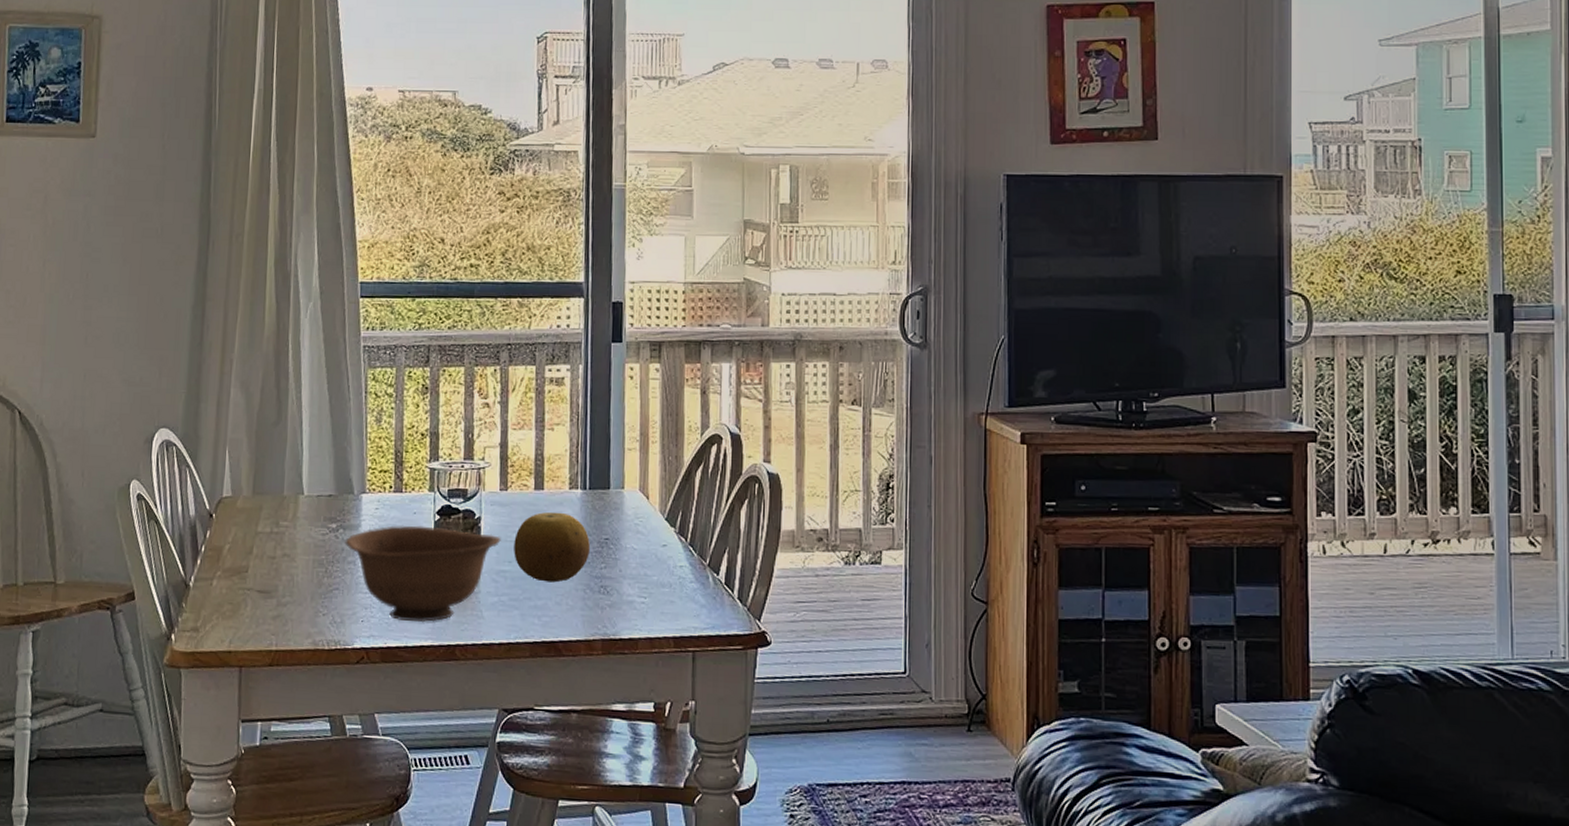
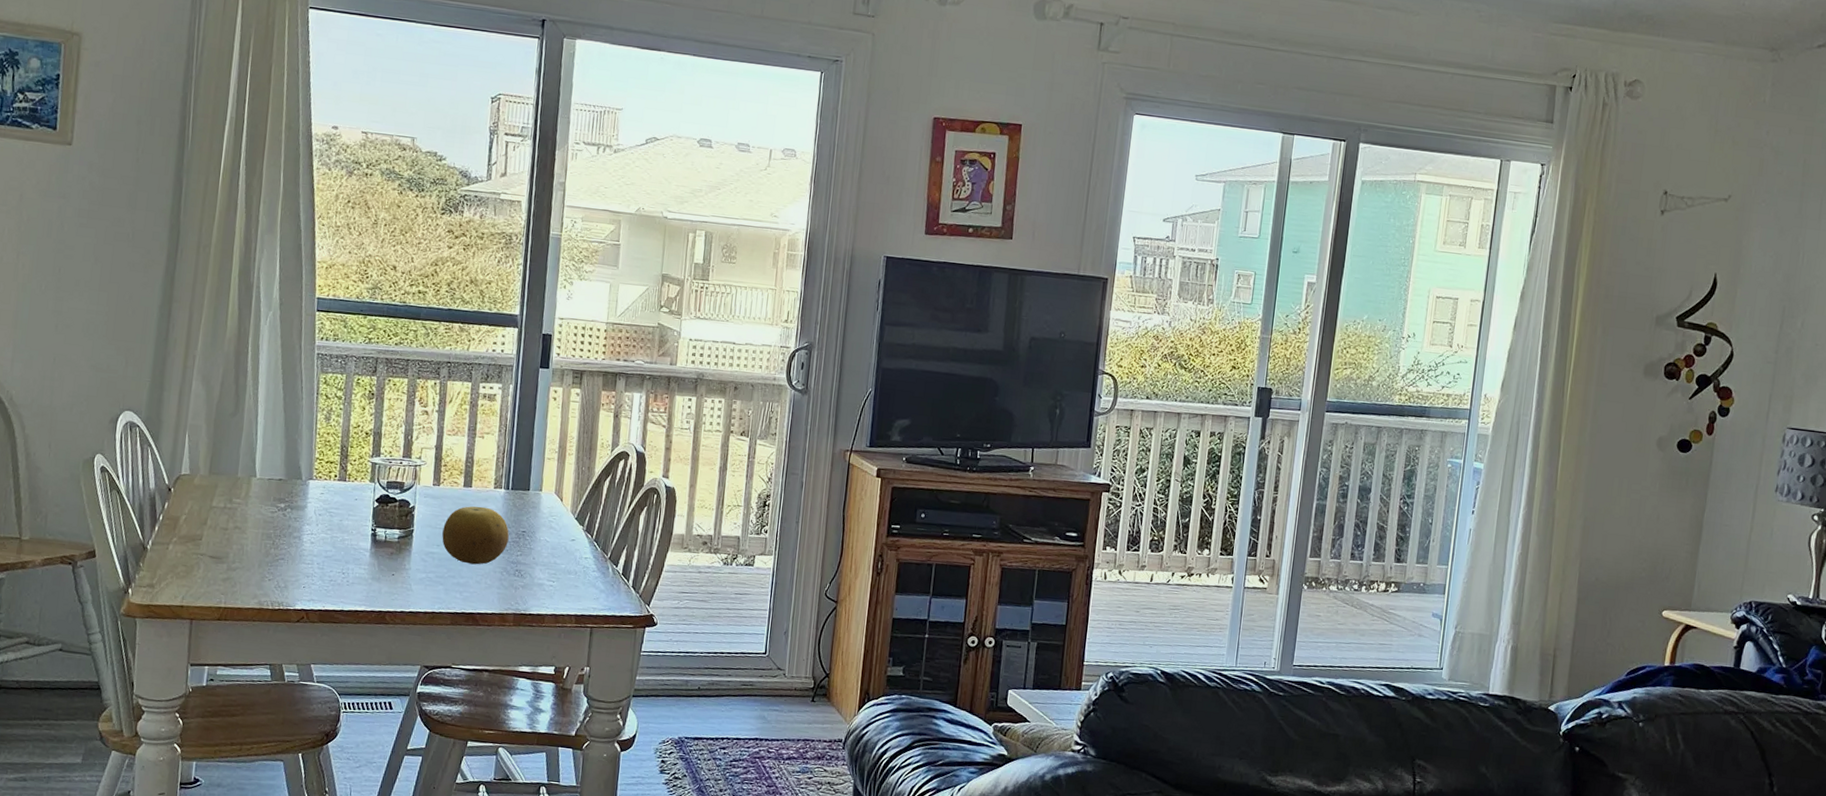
bowl: present [345,525,501,623] -> none [291,508,432,592]

